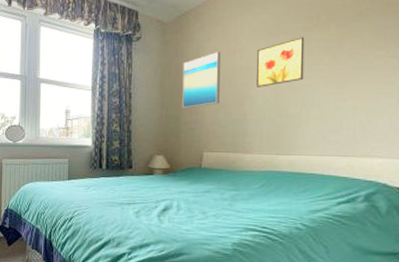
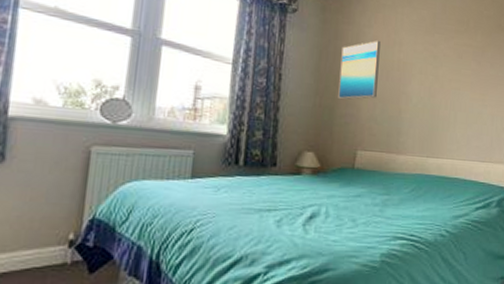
wall art: present [256,36,305,87] -> none [412,38,456,85]

